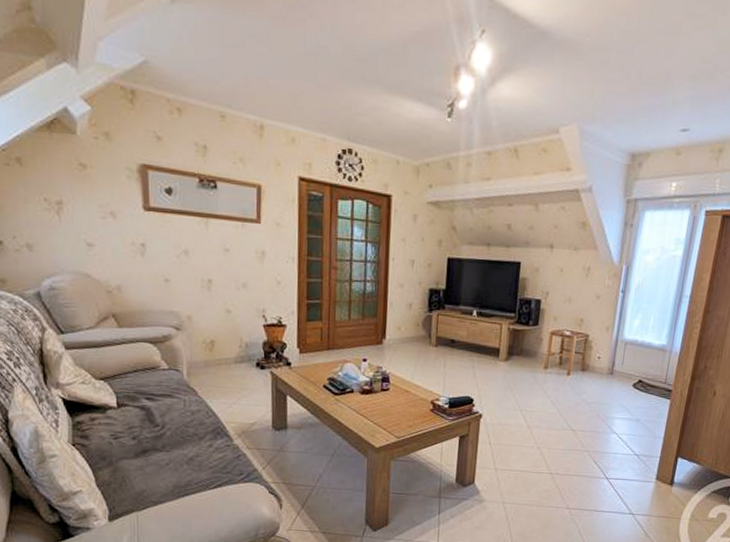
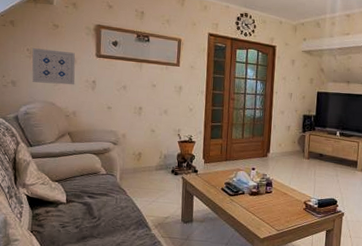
wall art: none [52,197,117,250] -> present [32,48,76,85]

